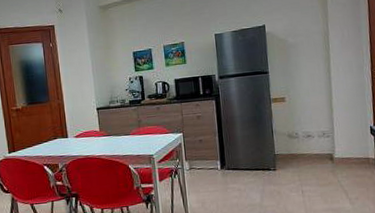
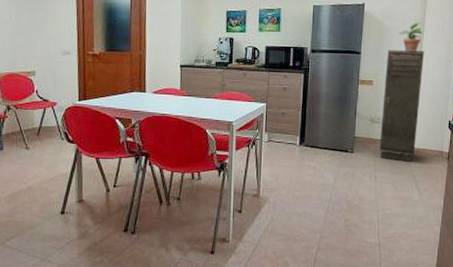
storage cabinet: none [295,61,339,173] -> present [379,50,424,162]
potted plant: none [303,34,328,65] -> present [398,22,423,52]

